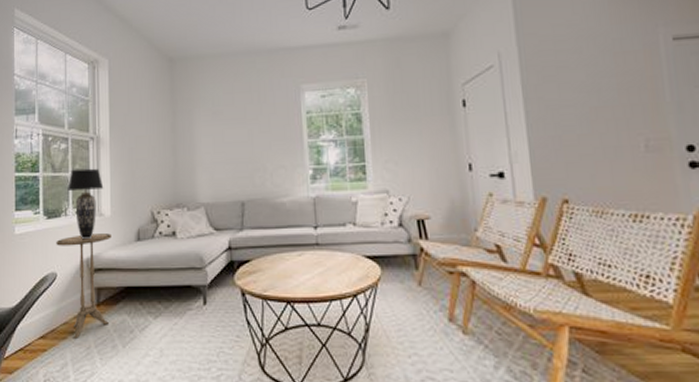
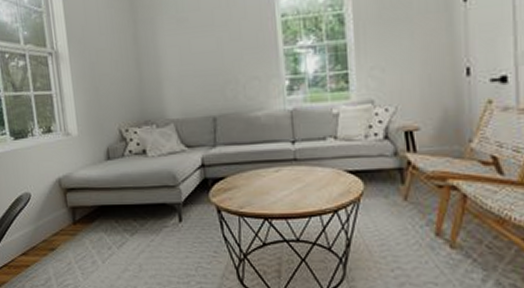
side table: present [56,233,111,340] -> none [26,153,87,256]
table lamp: present [67,168,104,240] -> none [30,85,68,160]

